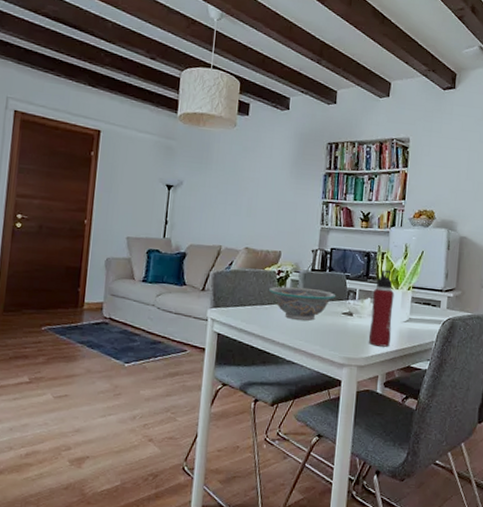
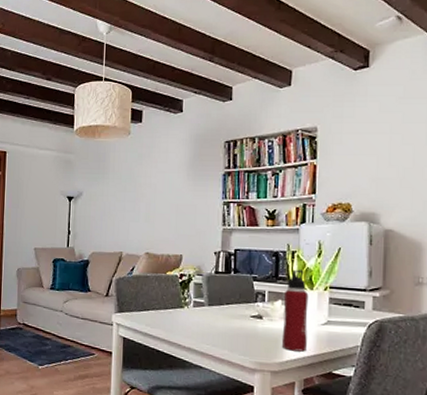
bowl: present [268,286,336,321] -> none [171,290,243,324]

